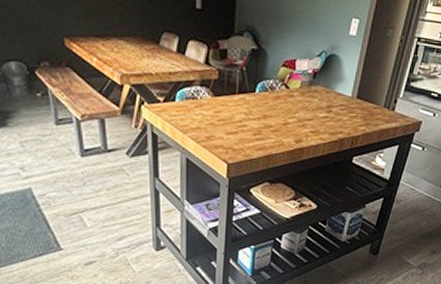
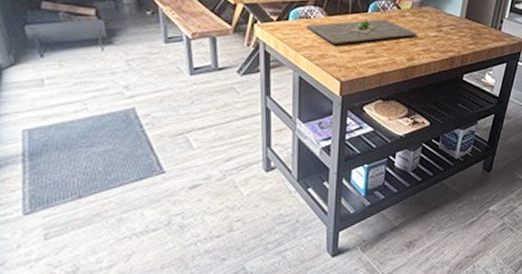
cutting board: none [192,99,307,126] -> present [306,18,418,45]

